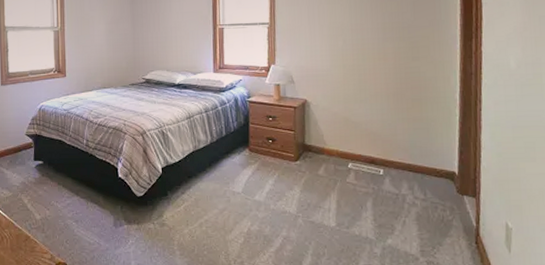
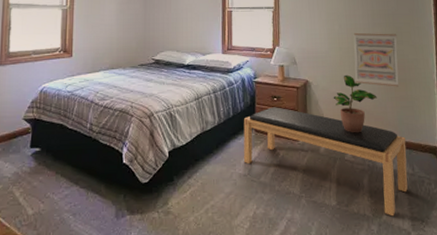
bench: none [236,127,418,241] -> present [243,107,408,217]
potted plant: none [334,94,386,155] -> present [333,74,377,133]
wall art: none [360,48,413,108] -> present [353,33,399,87]

